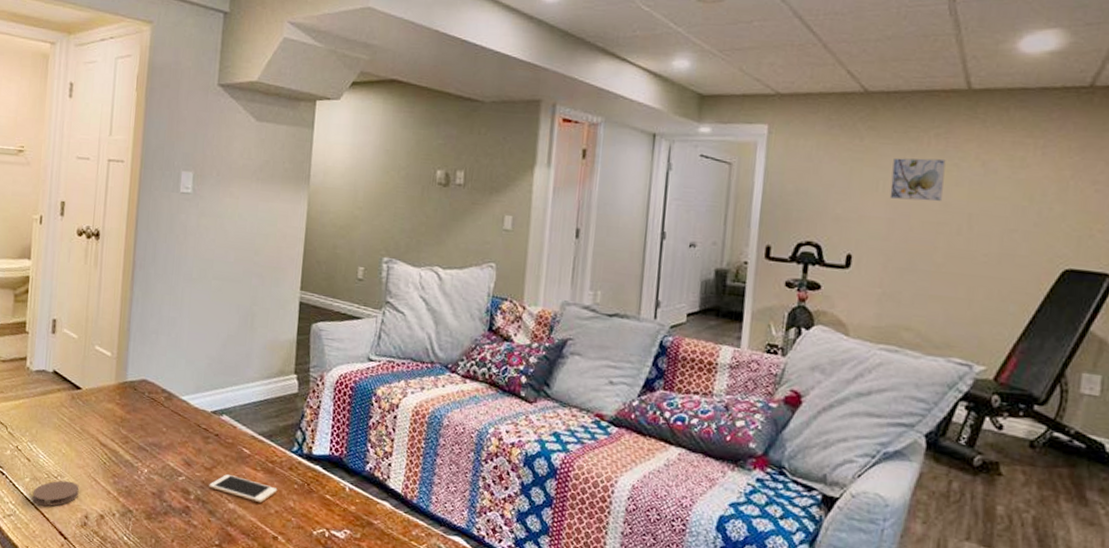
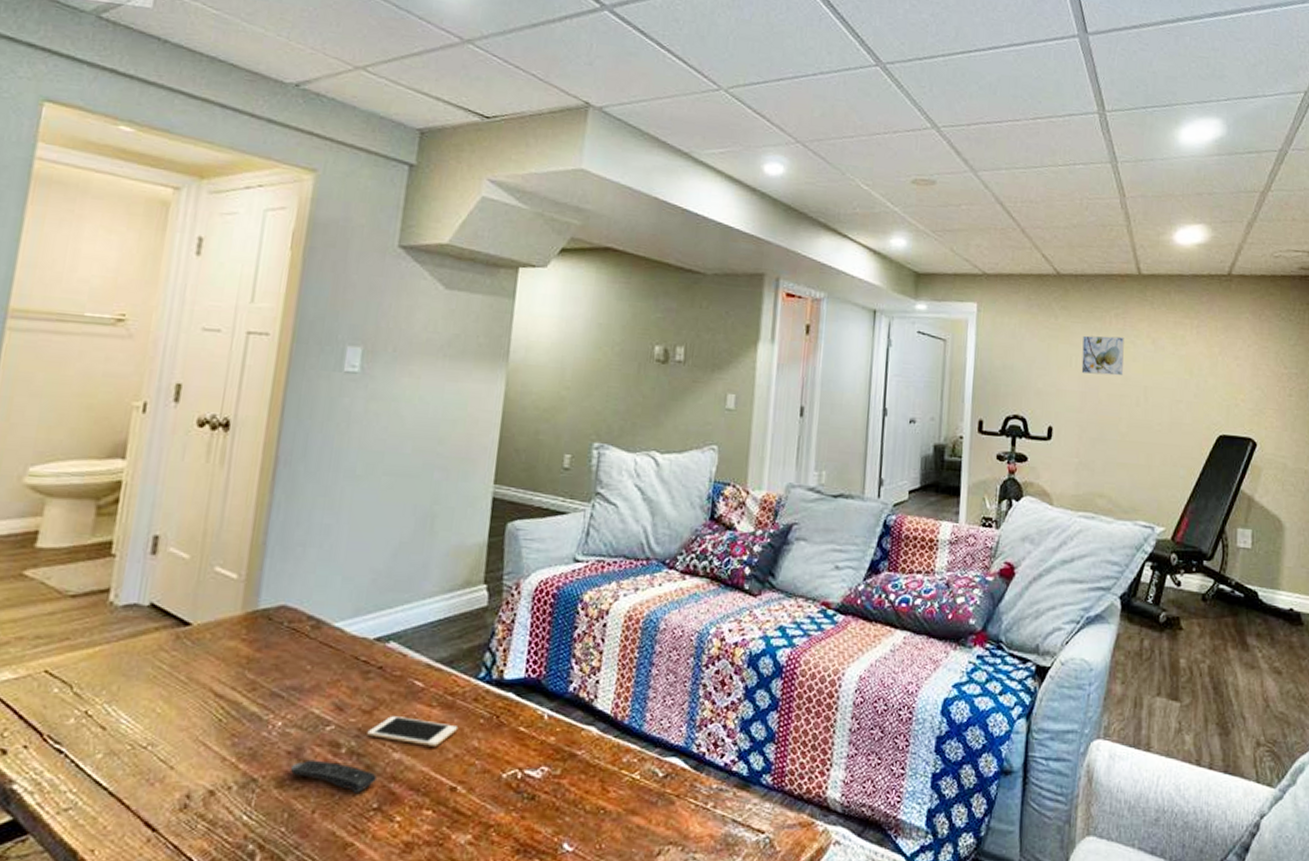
coaster: present [32,480,79,507] -> none [105,750,180,790]
remote control: none [156,500,217,531] -> present [291,759,377,793]

